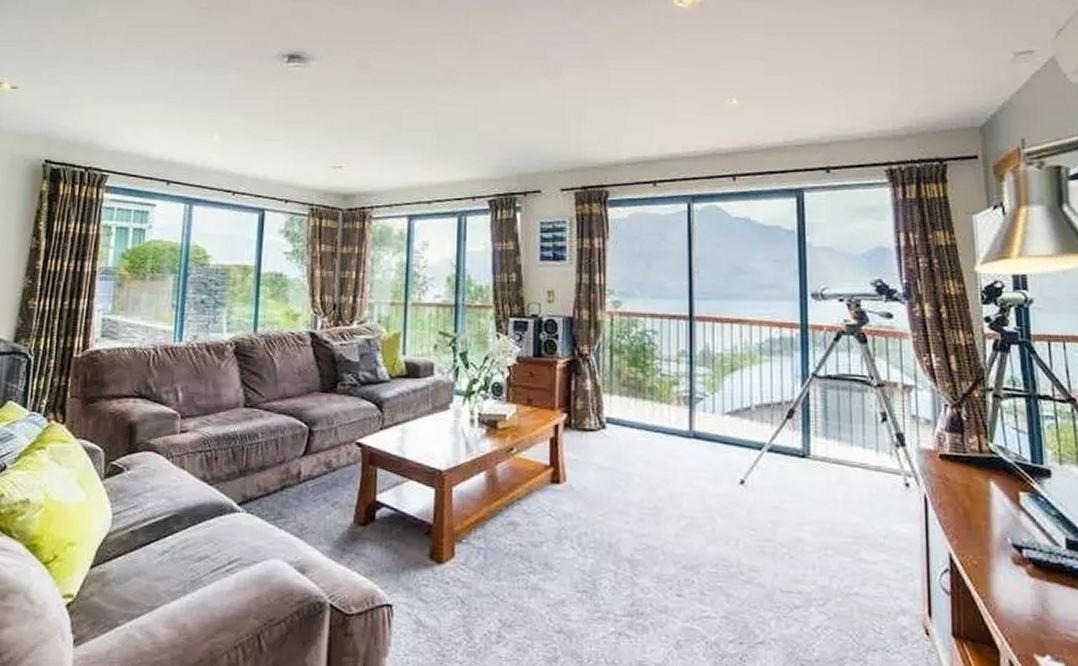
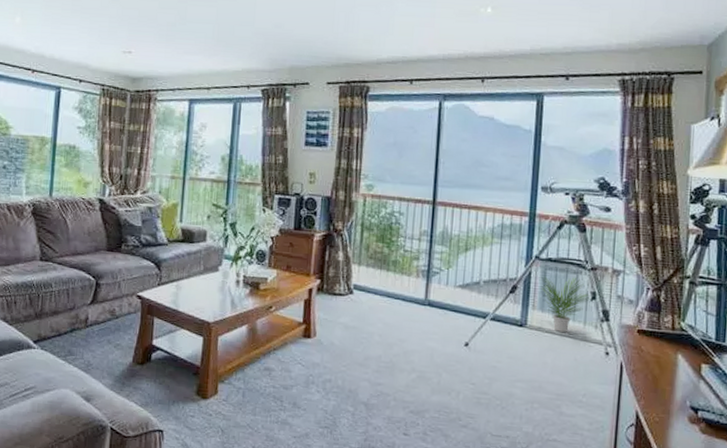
potted plant: none [822,396,882,462] -> present [541,276,592,332]

